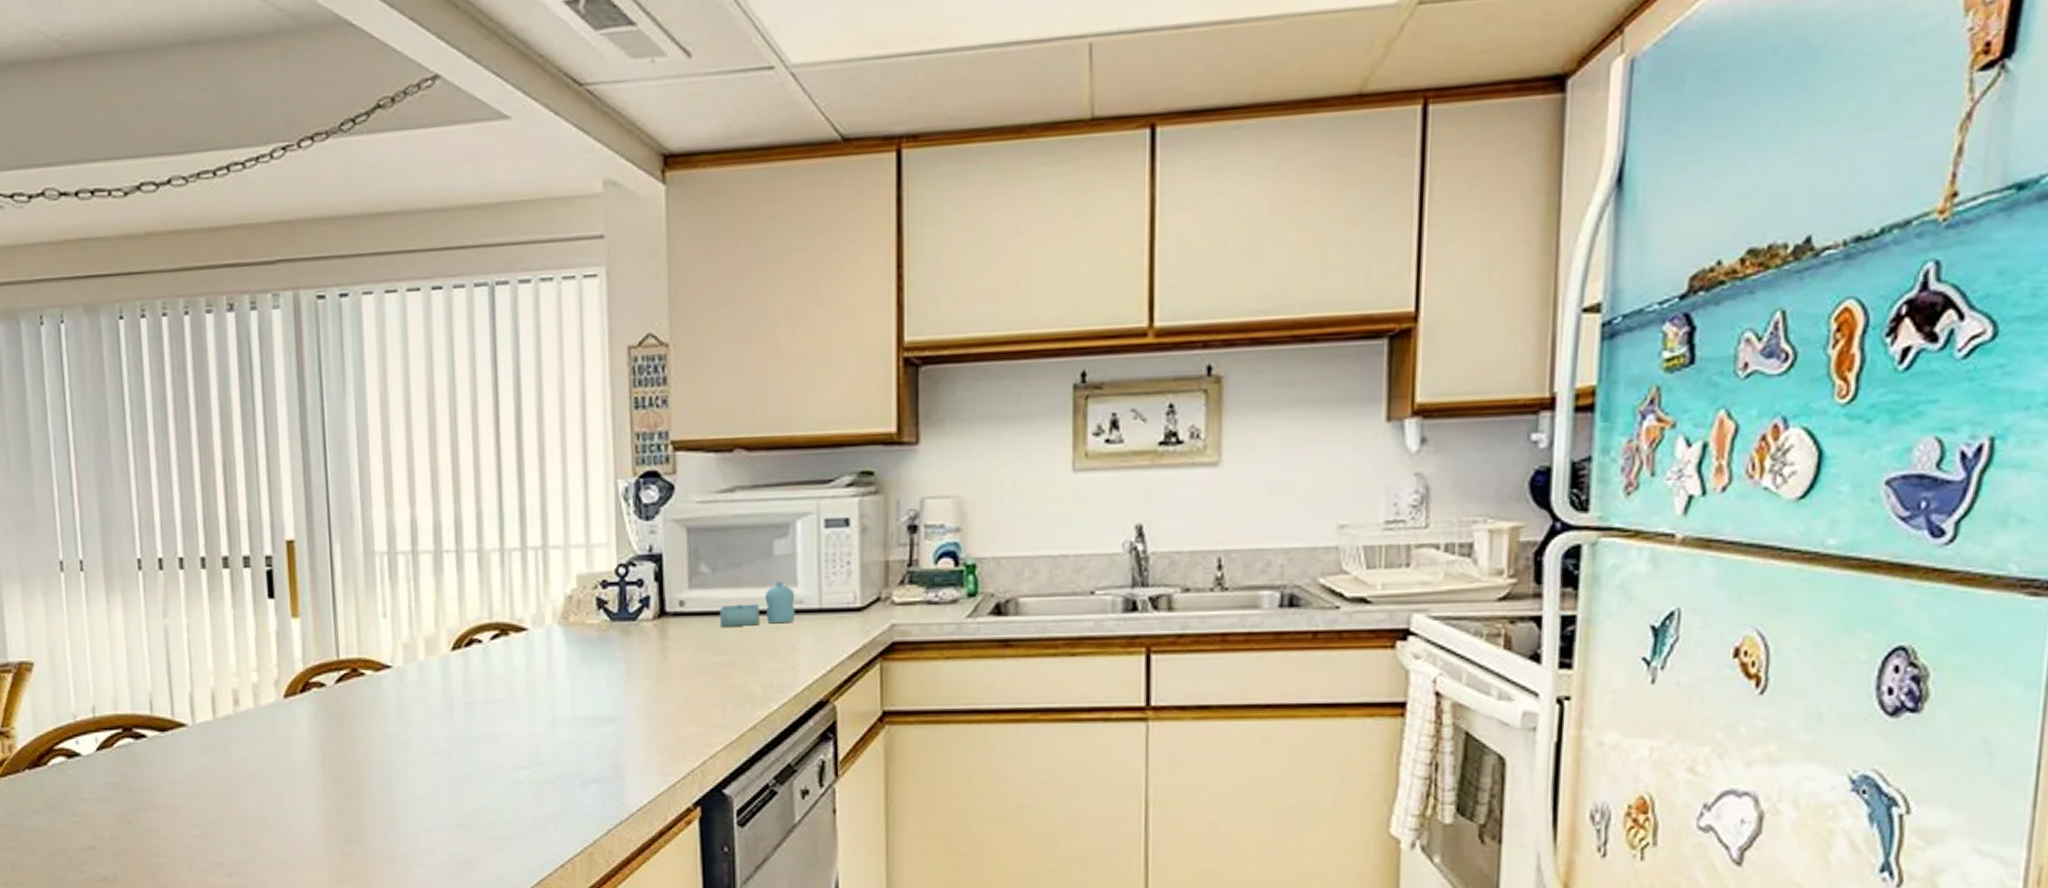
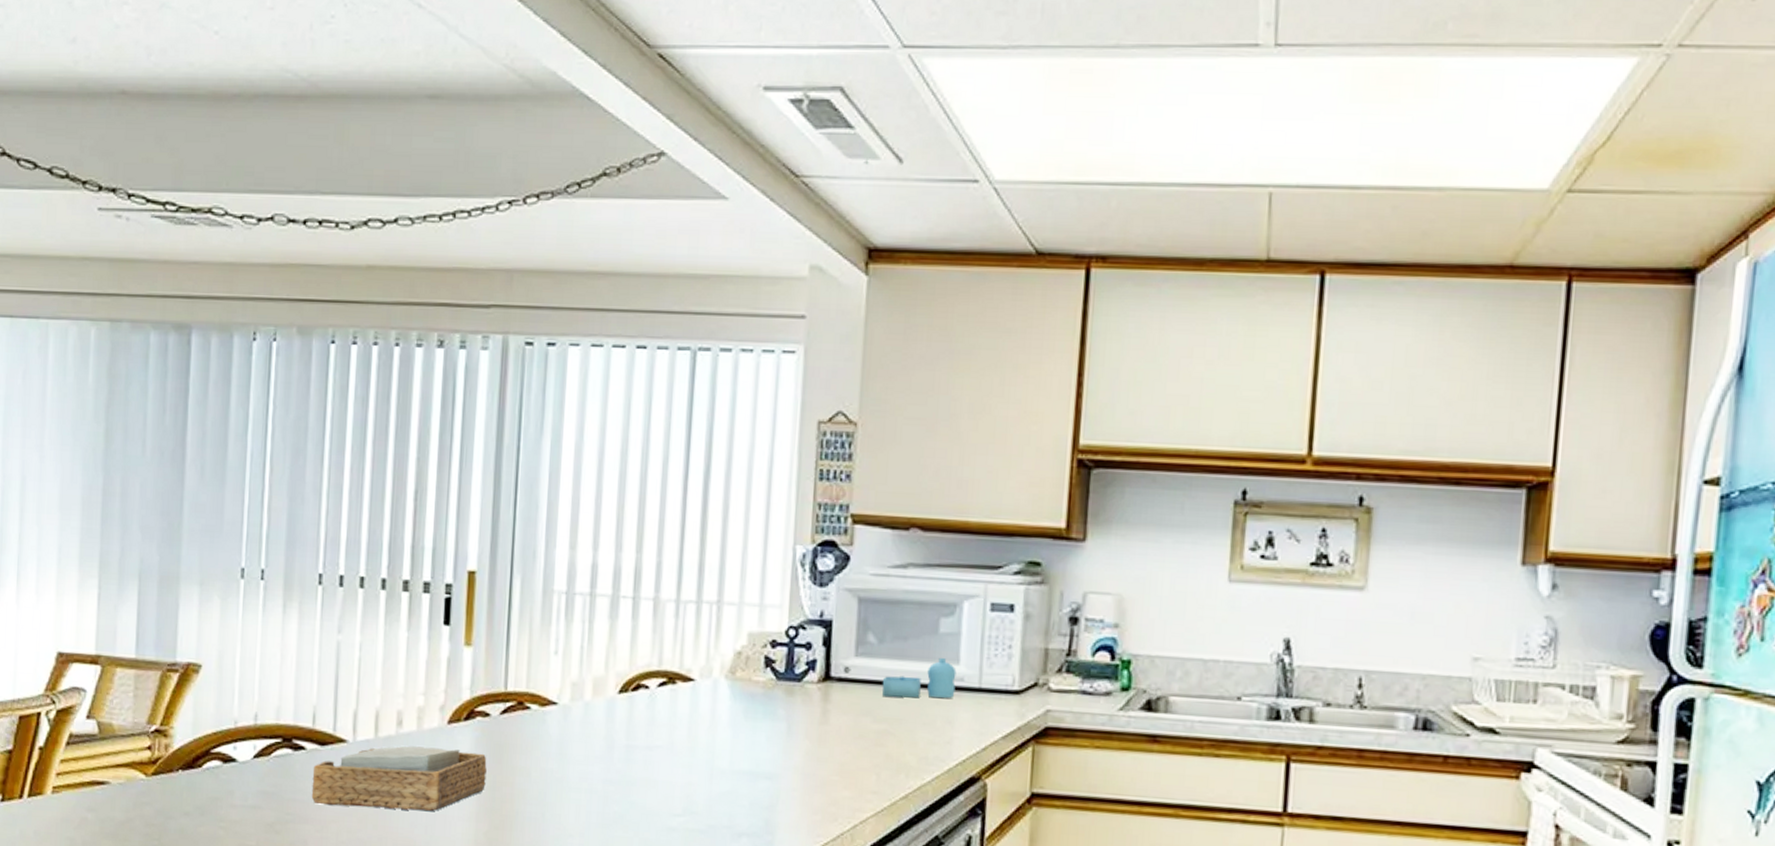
napkin holder: none [156,723,329,791] -> present [311,746,487,812]

